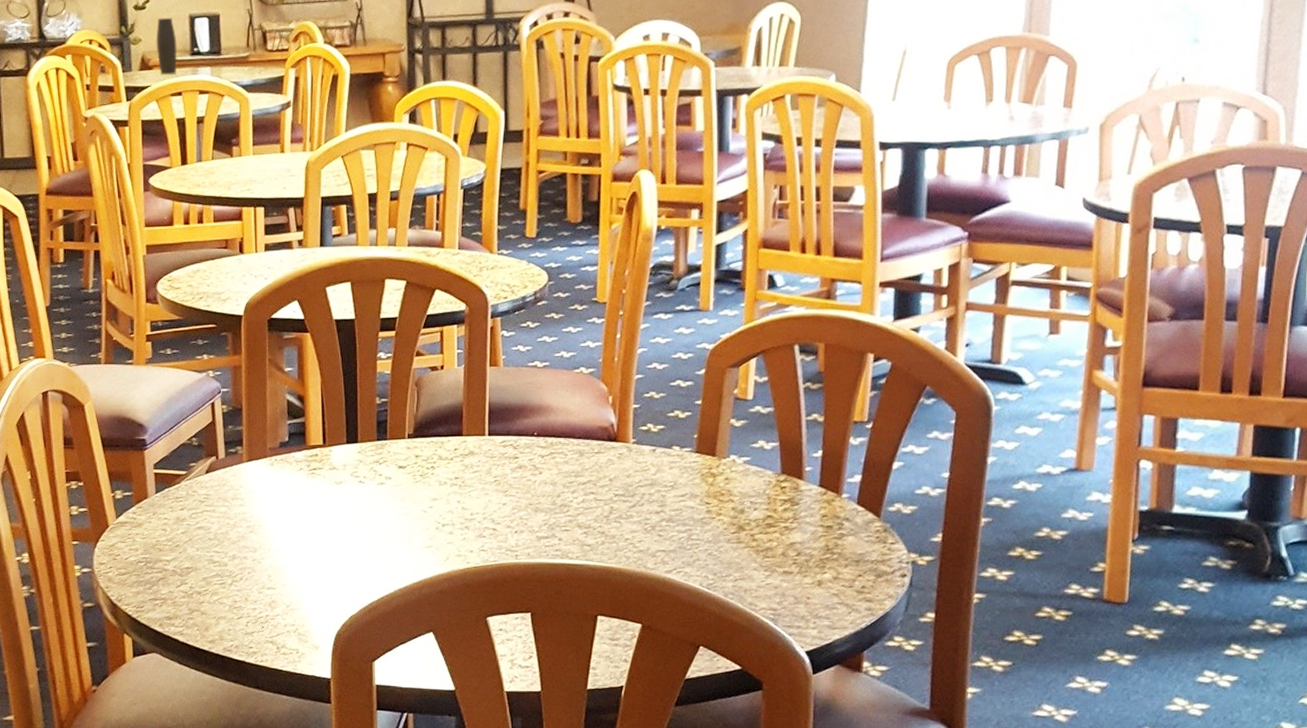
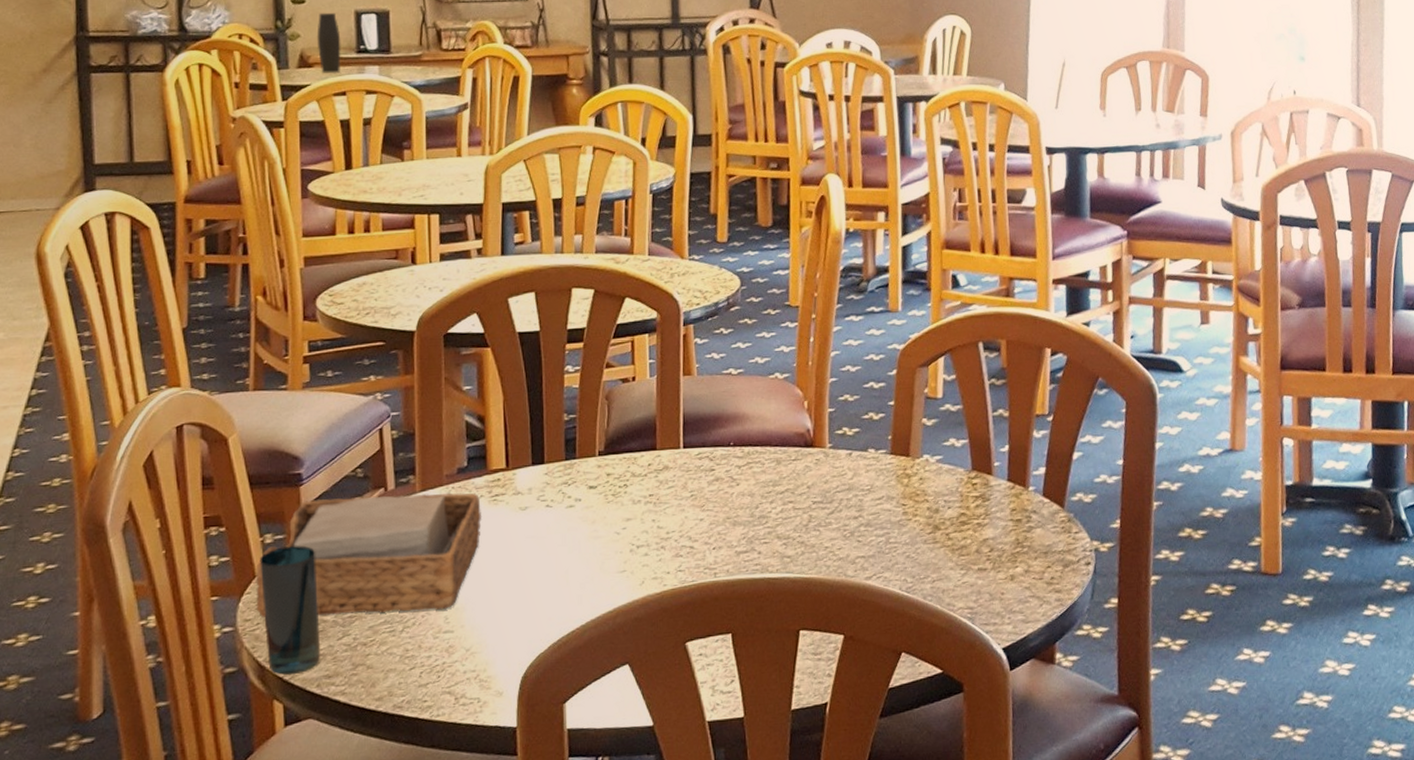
napkin holder: none [108,463,302,568] -> present [256,493,483,617]
cup: none [111,503,163,613] -> present [260,545,321,675]

